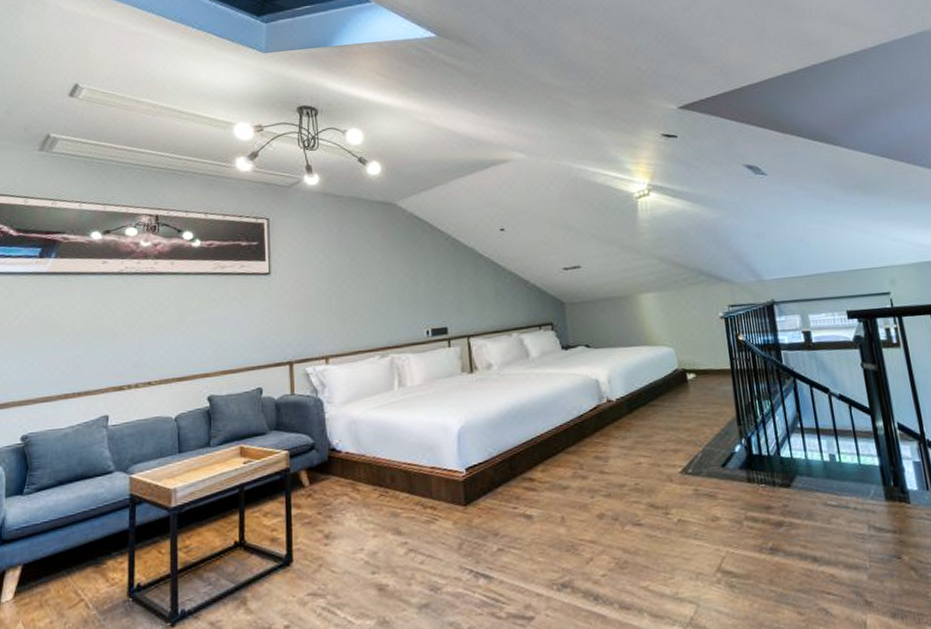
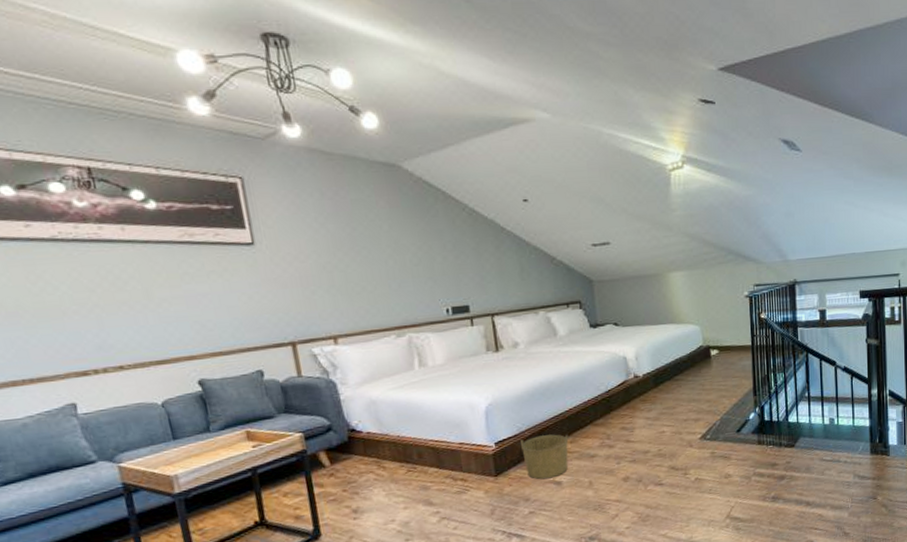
basket: none [491,461,540,512] -> present [521,434,569,480]

